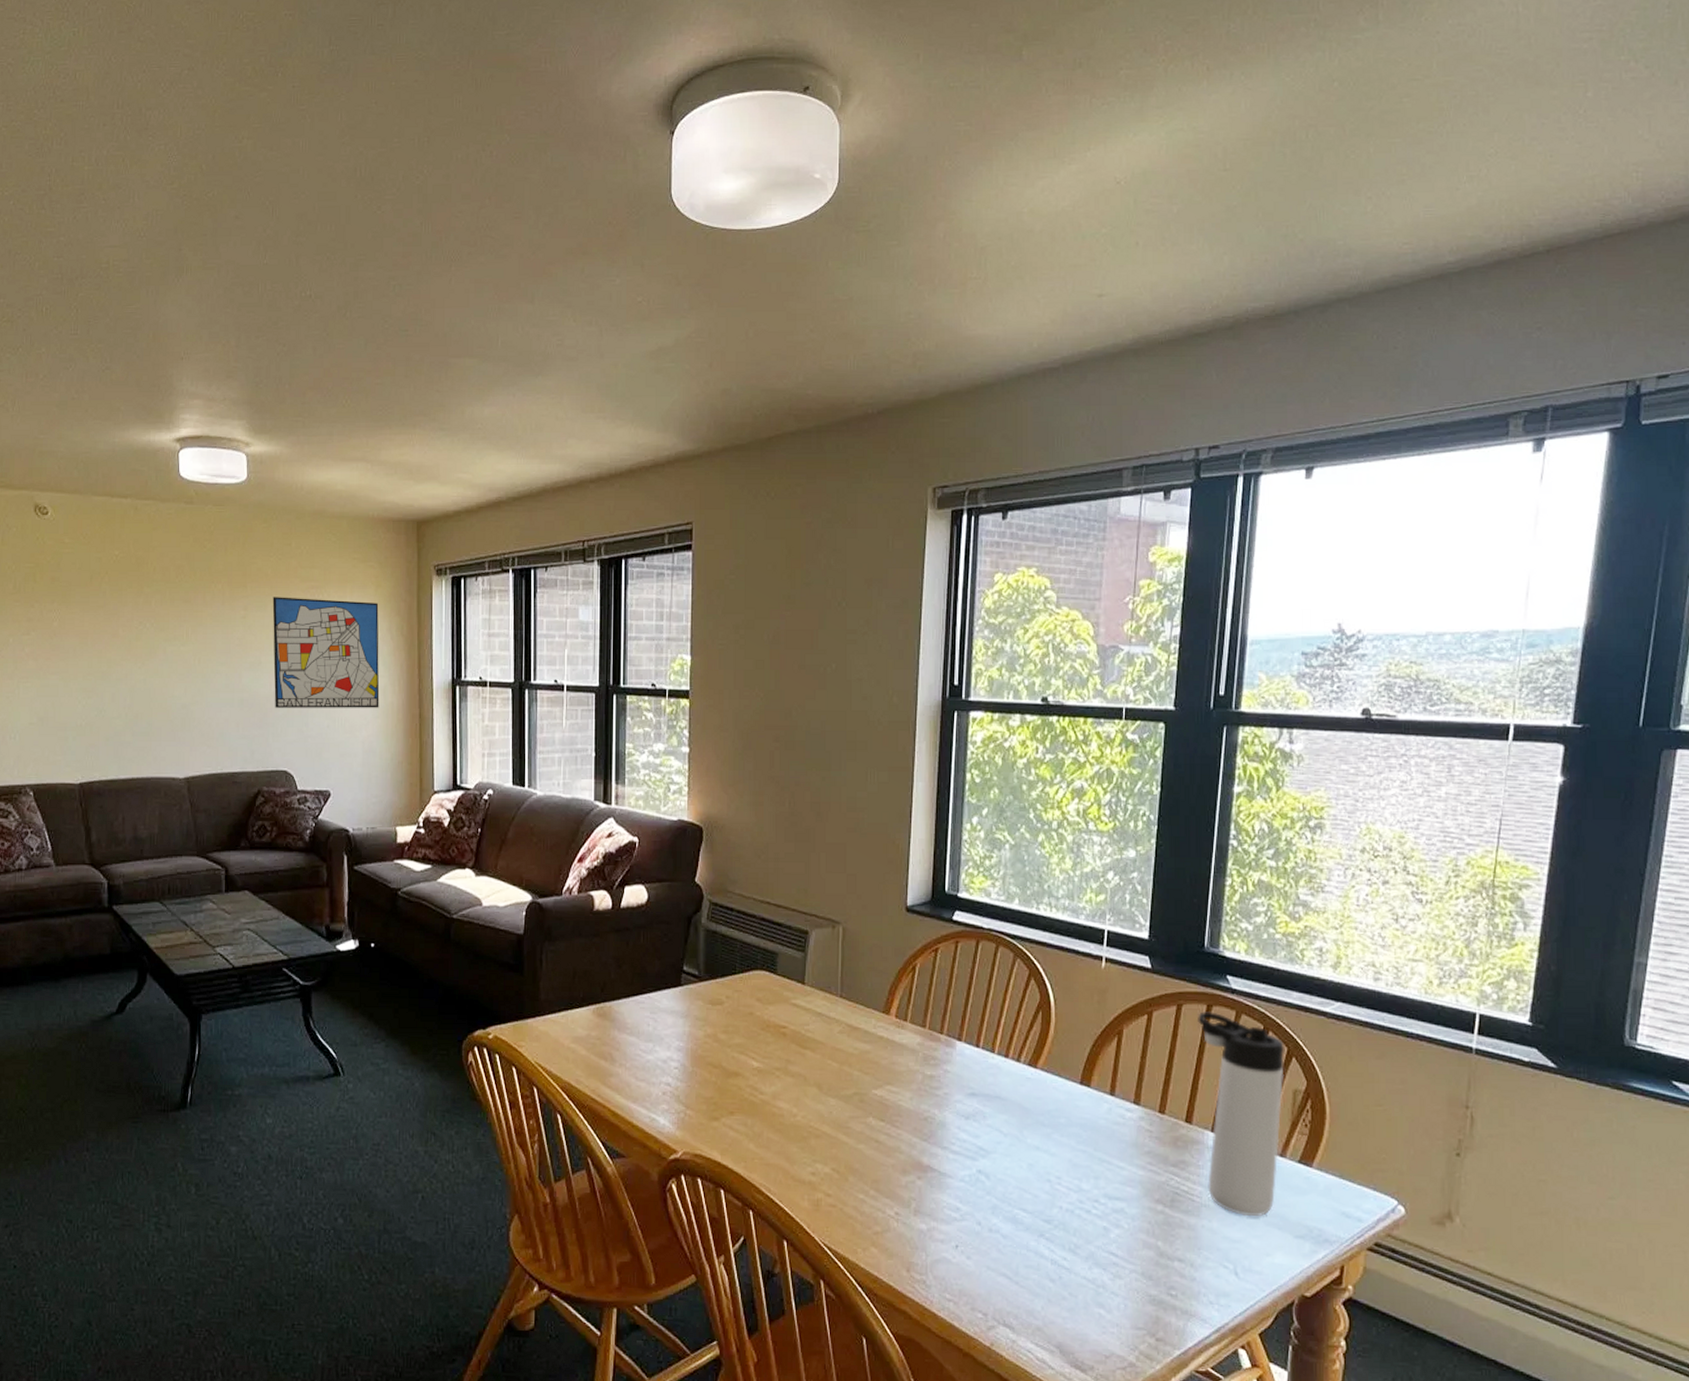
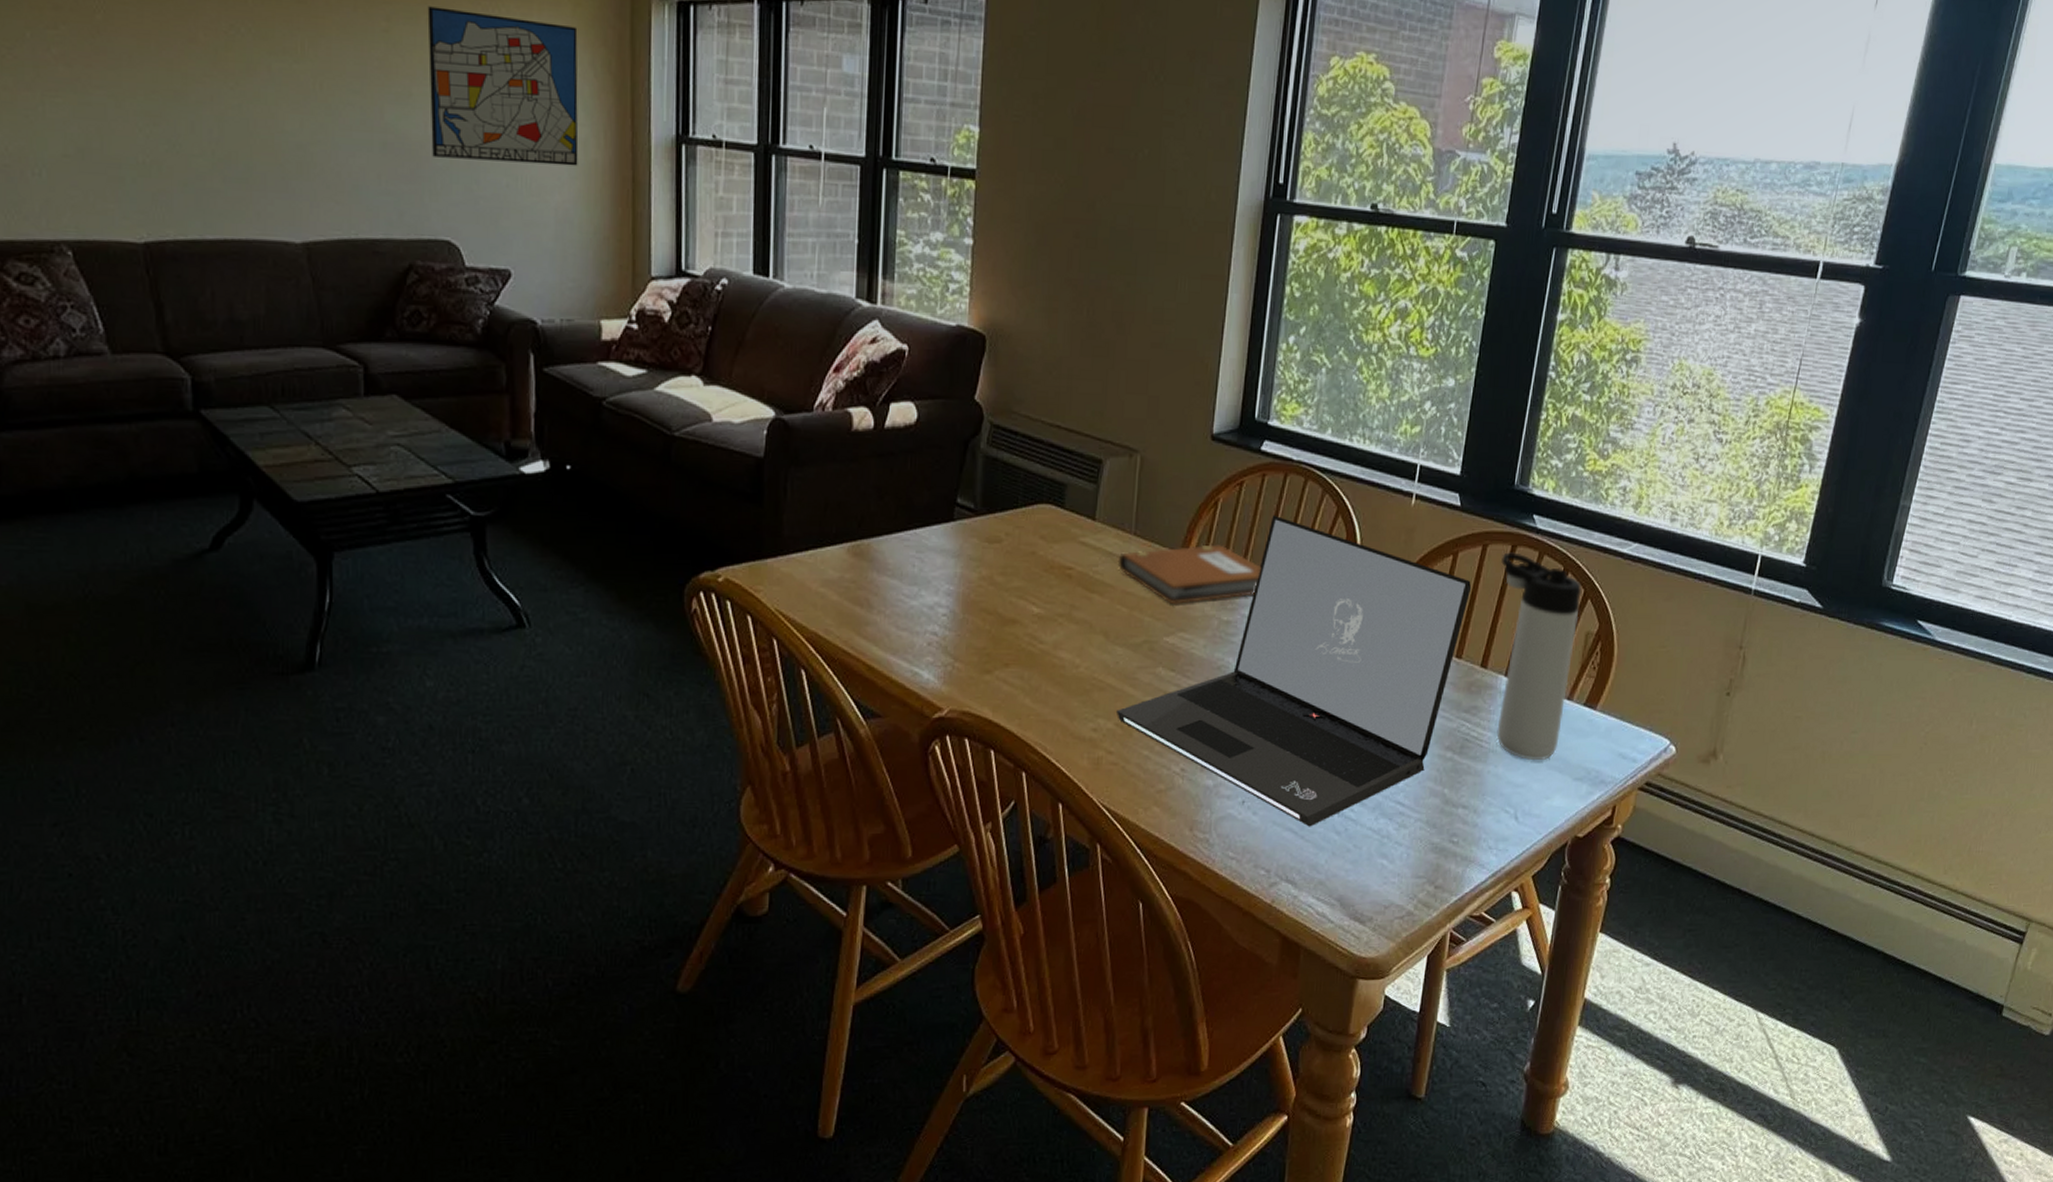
notebook: none [826,1005,959,1061] -> present [1117,544,1260,605]
laptop: none [833,978,1169,1273] -> present [1117,515,1472,827]

